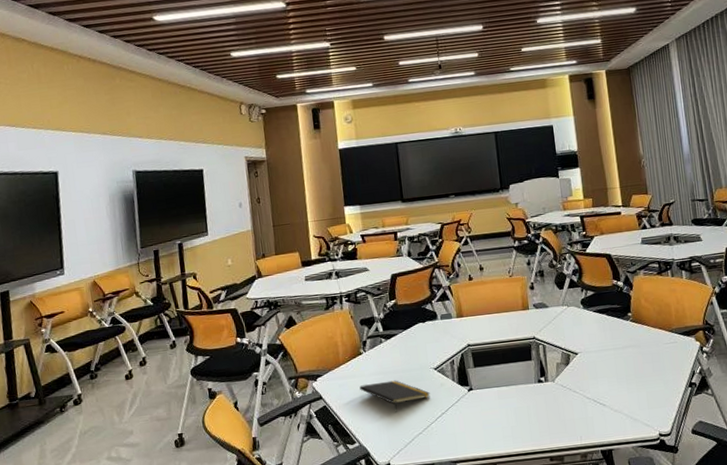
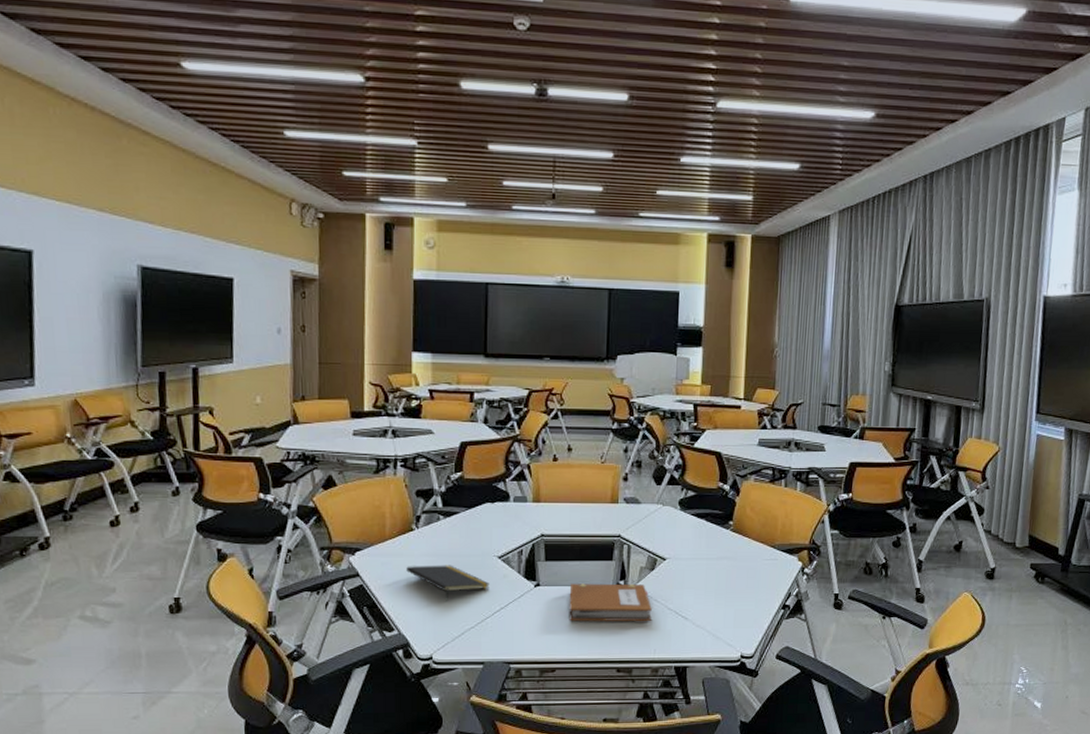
notebook: none [498,378,574,419] -> present [569,583,652,622]

